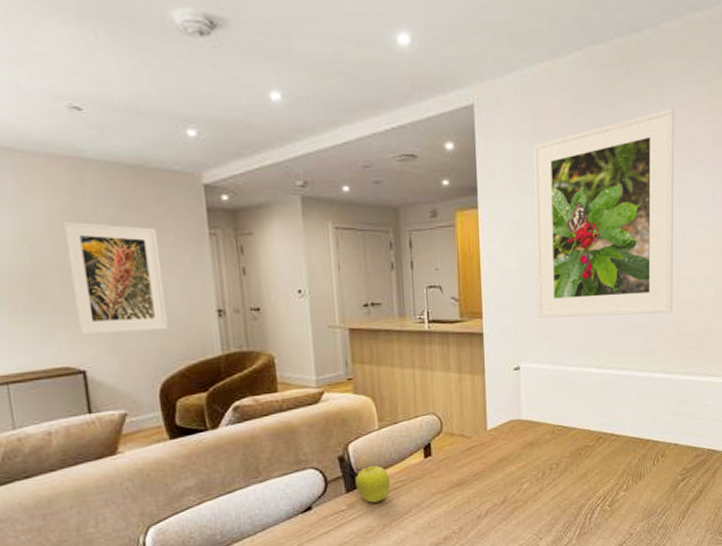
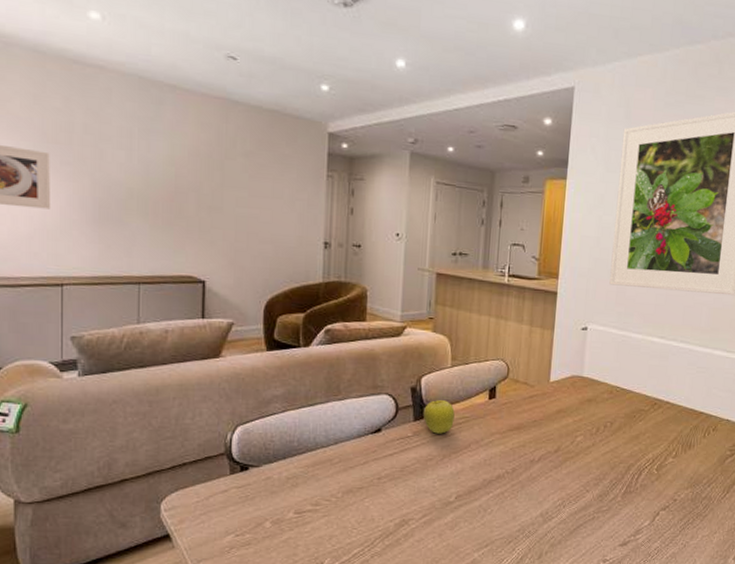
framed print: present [62,220,169,334] -> none [204,151,283,254]

